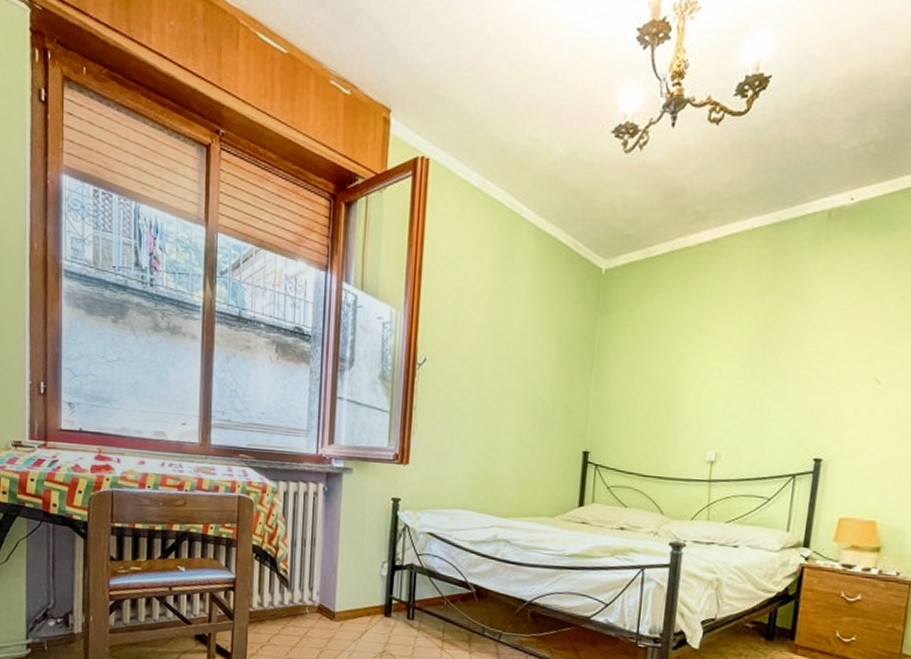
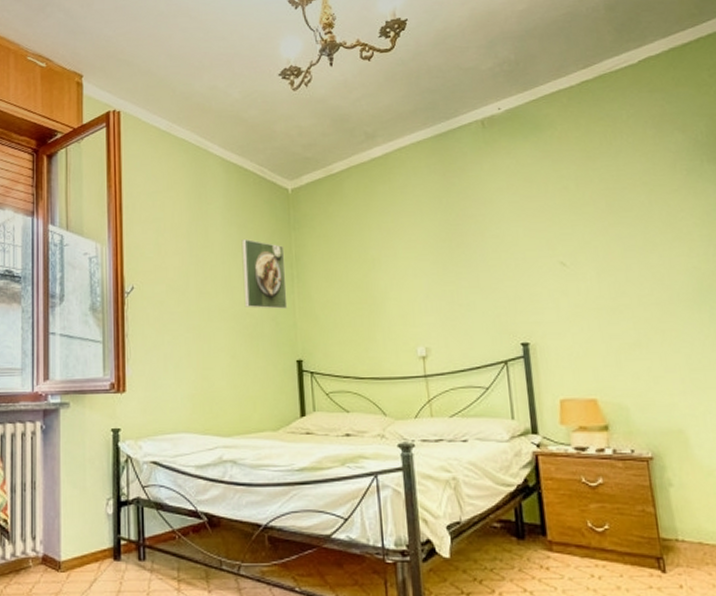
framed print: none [538,320,588,398] -> present [241,239,288,309]

